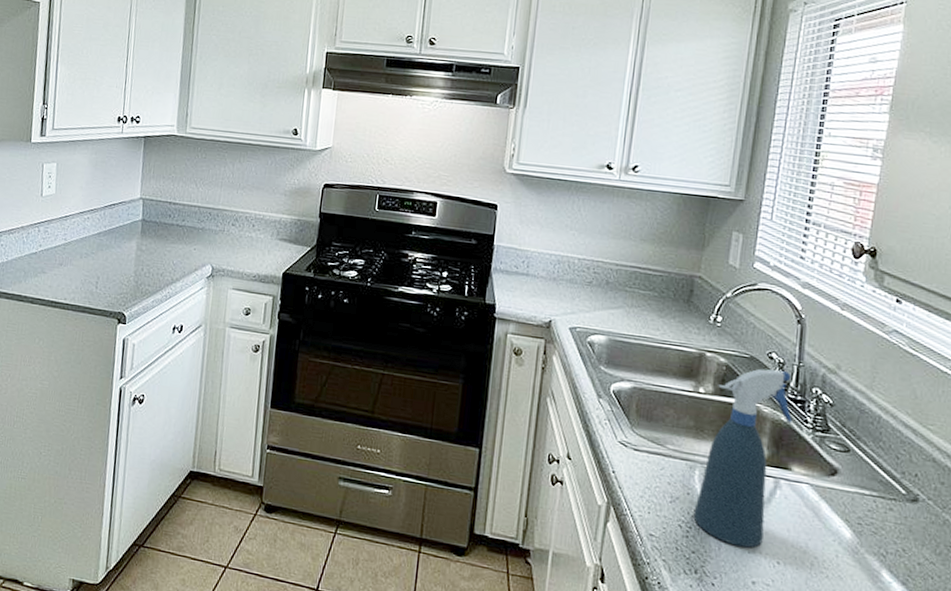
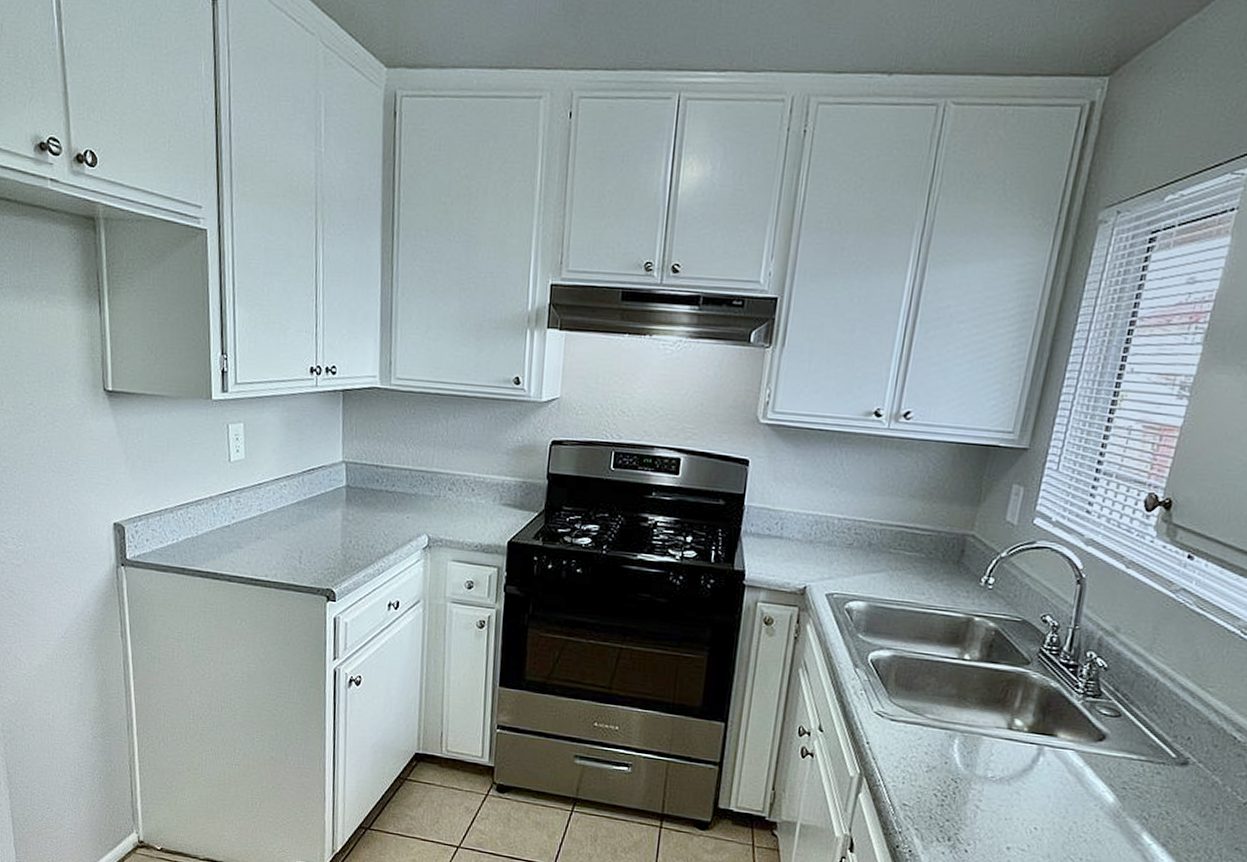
spray bottle: present [693,368,793,548] -> none [950,632,1066,815]

